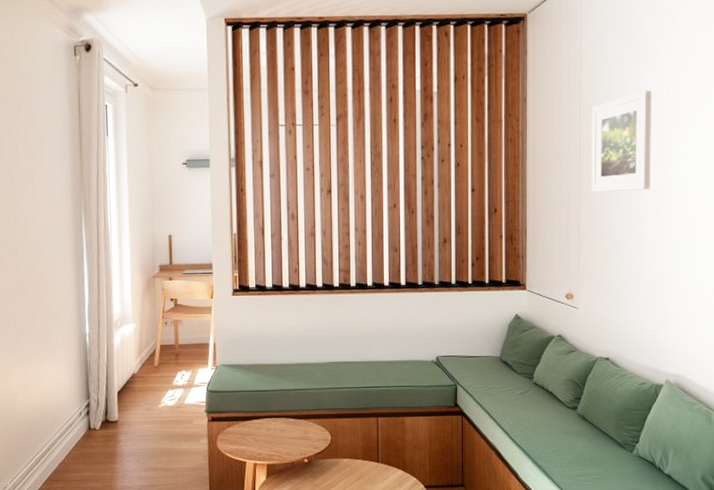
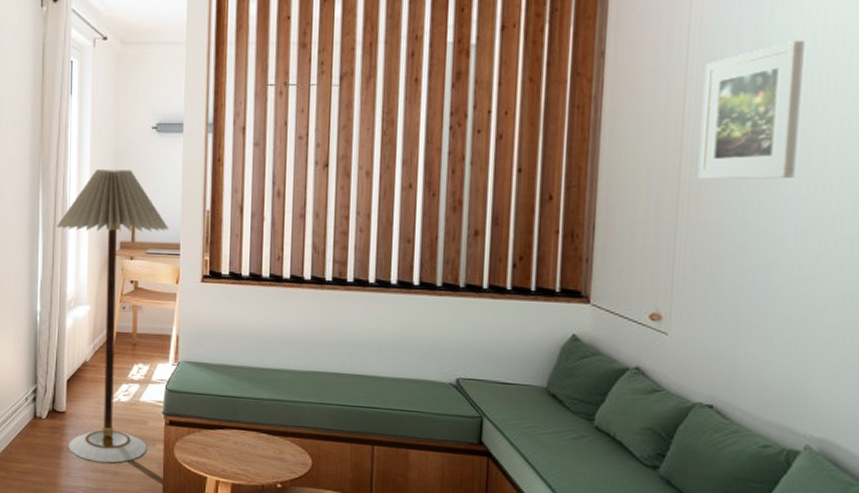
floor lamp: none [100,201,202,462] -> present [57,169,168,463]

